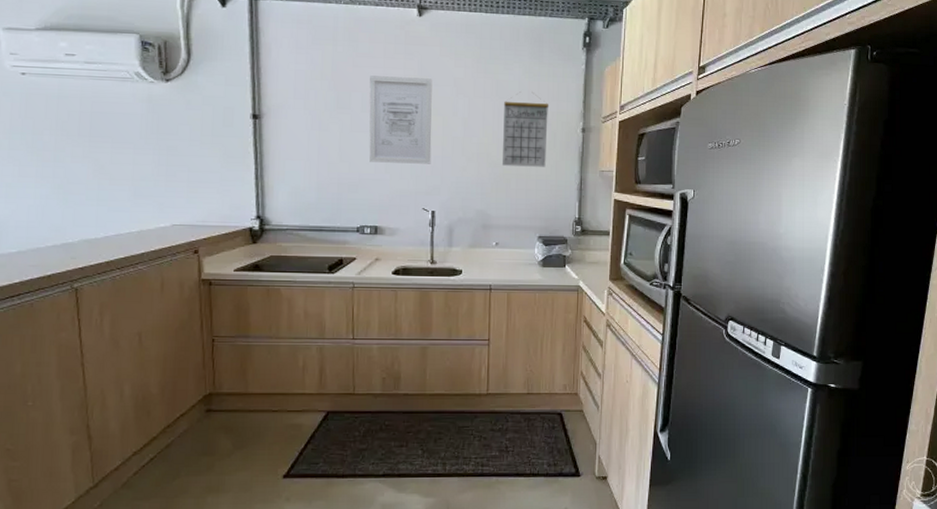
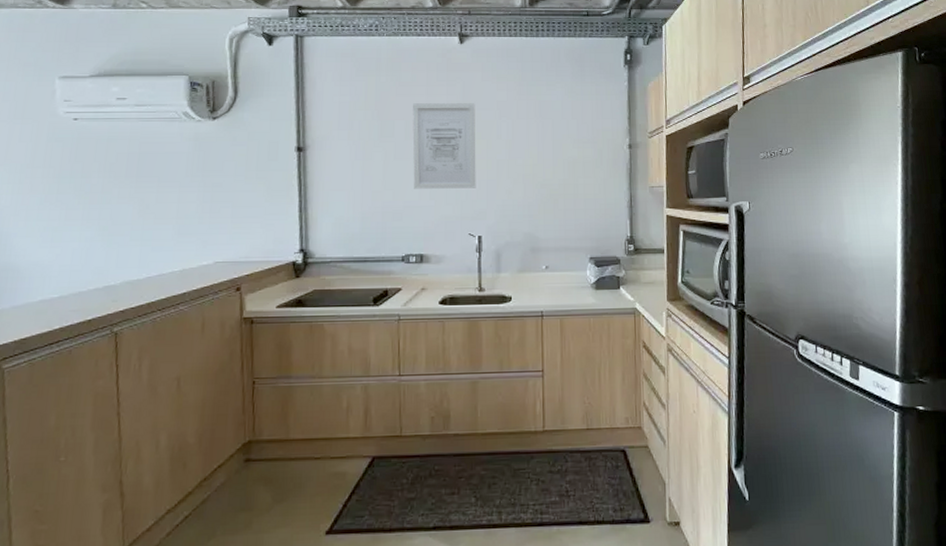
calendar: present [503,91,550,167] -> none [548,111,594,186]

